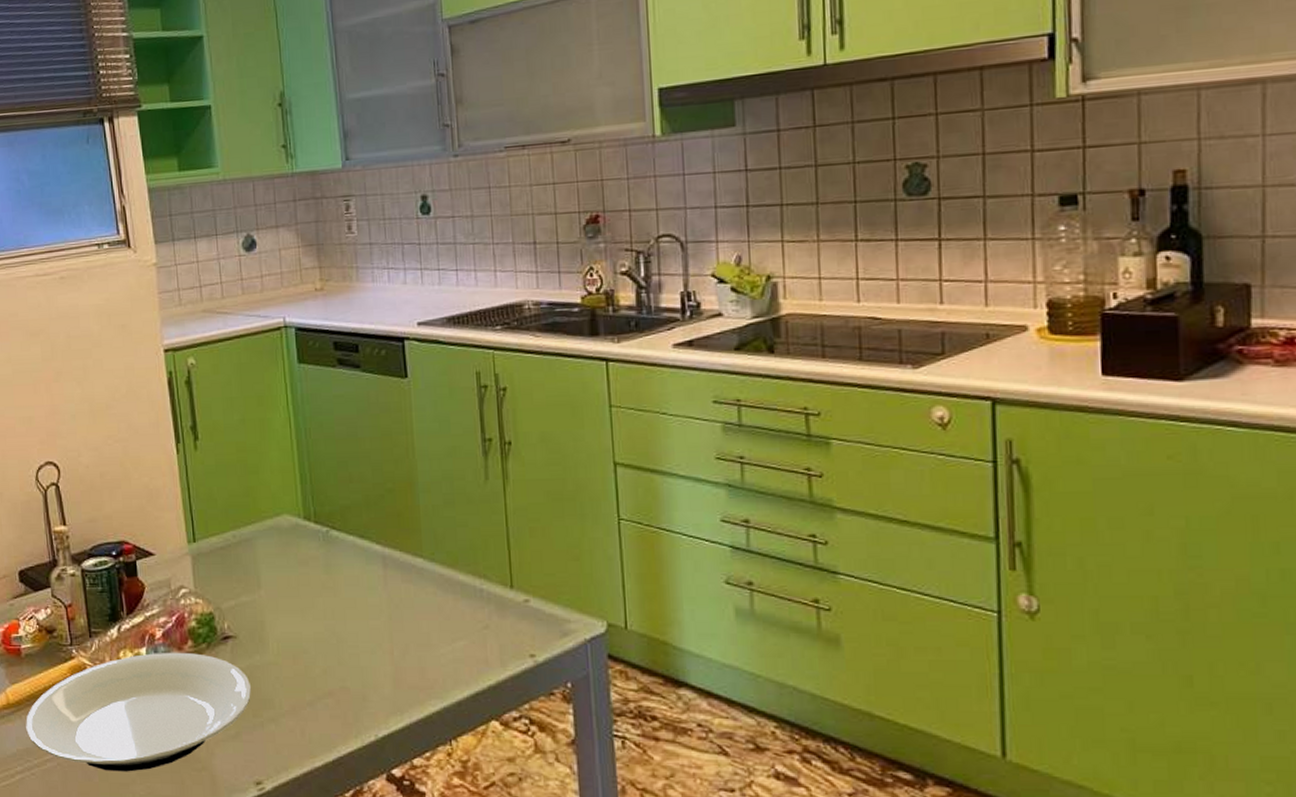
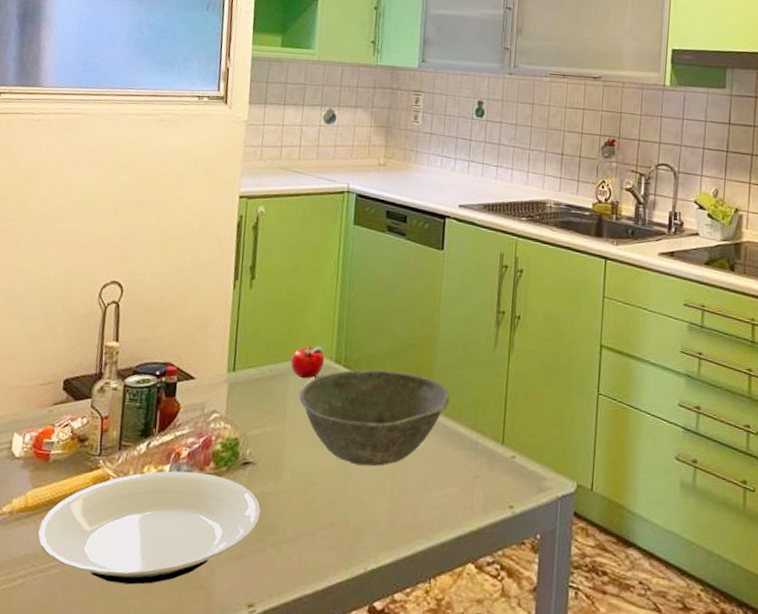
apple: none [254,502,293,540] -> present [290,344,328,379]
bowl: none [270,521,442,628] -> present [299,369,450,467]

